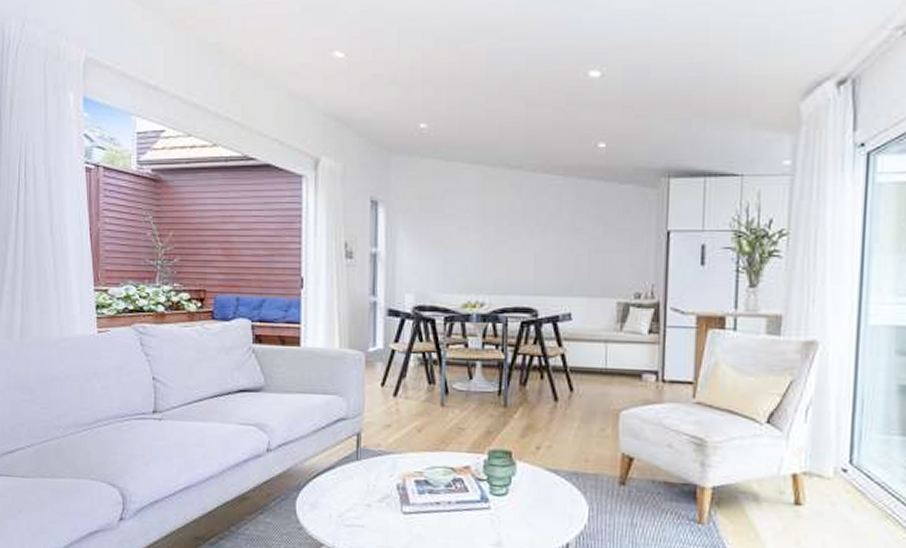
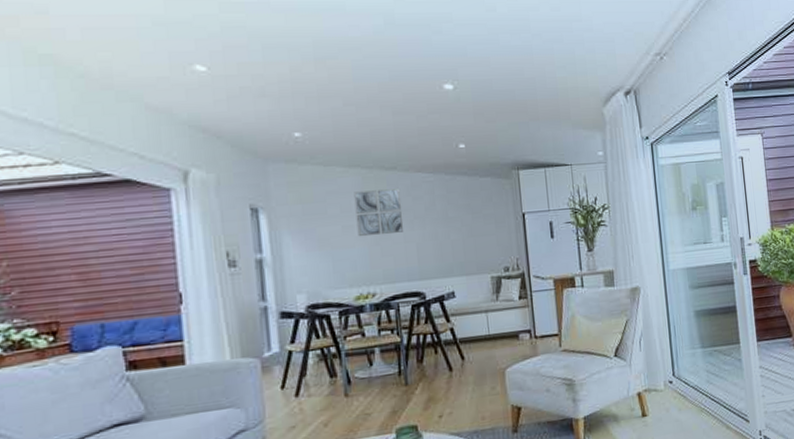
wall art: none [472,191,524,241] -> present [354,189,404,237]

